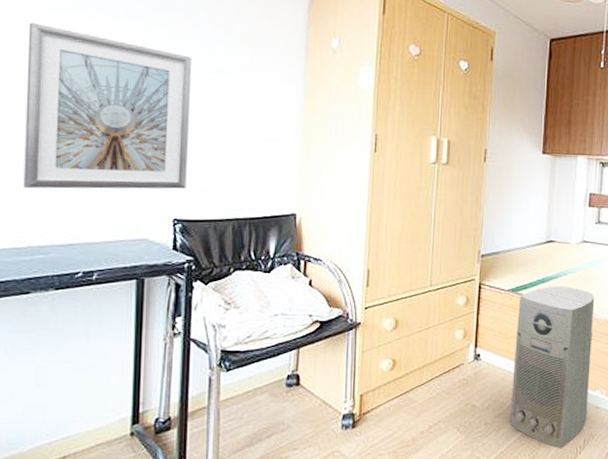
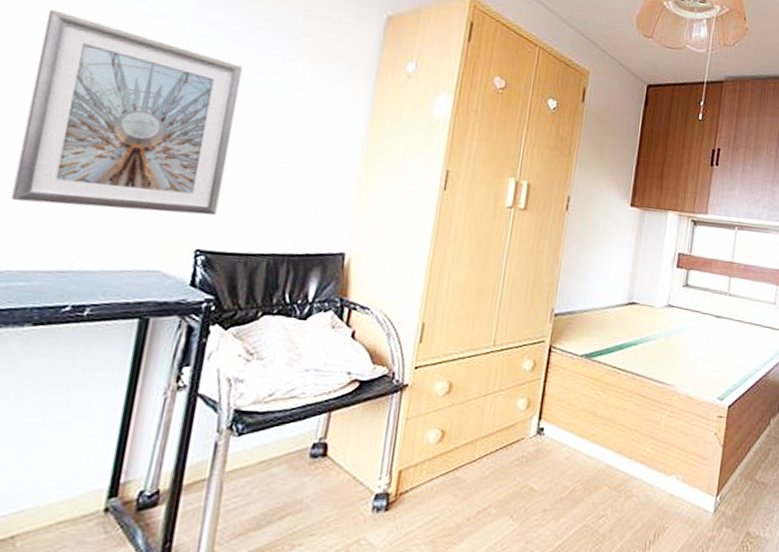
air purifier: present [509,286,595,449] -> none [571,353,677,543]

